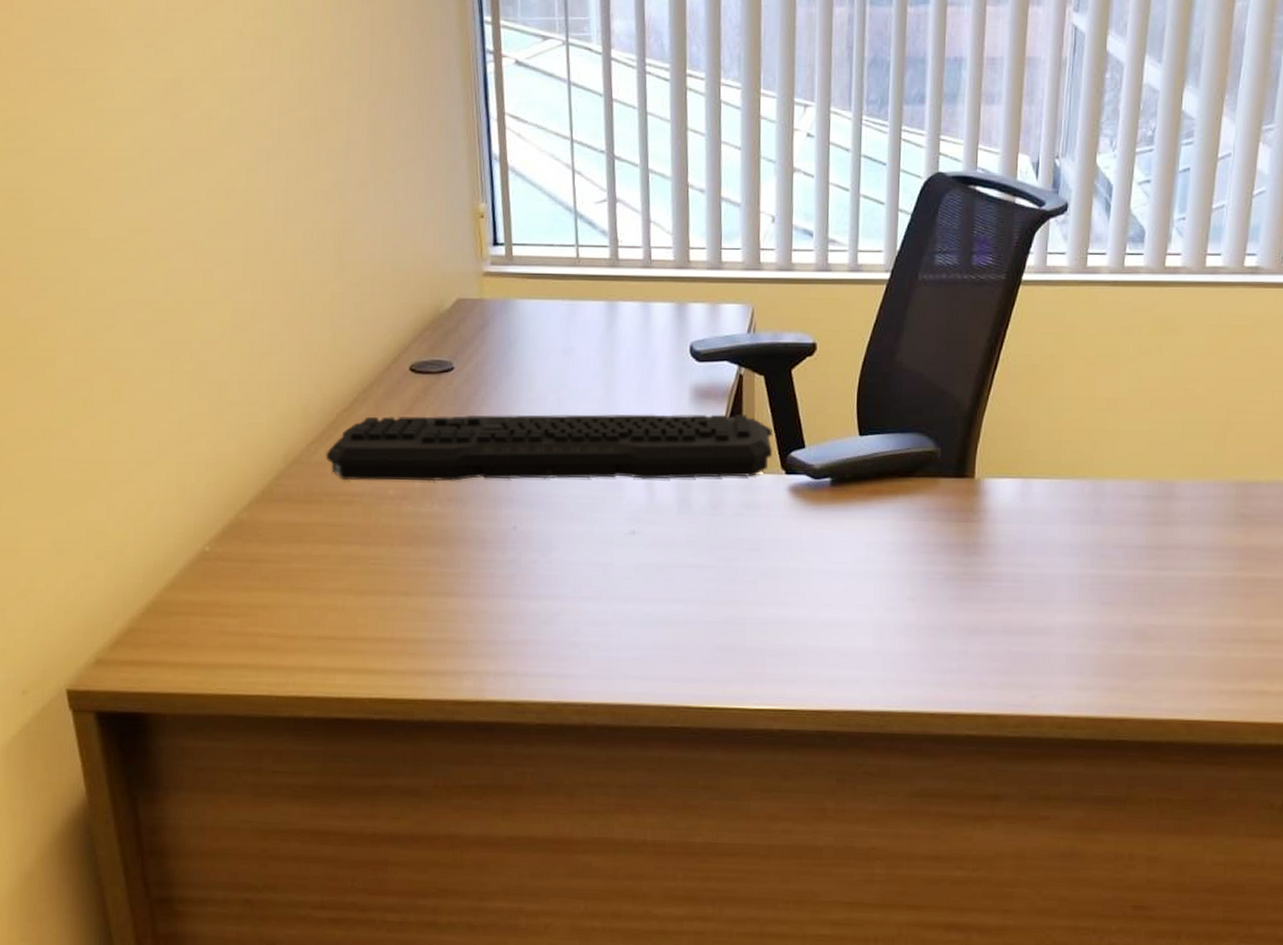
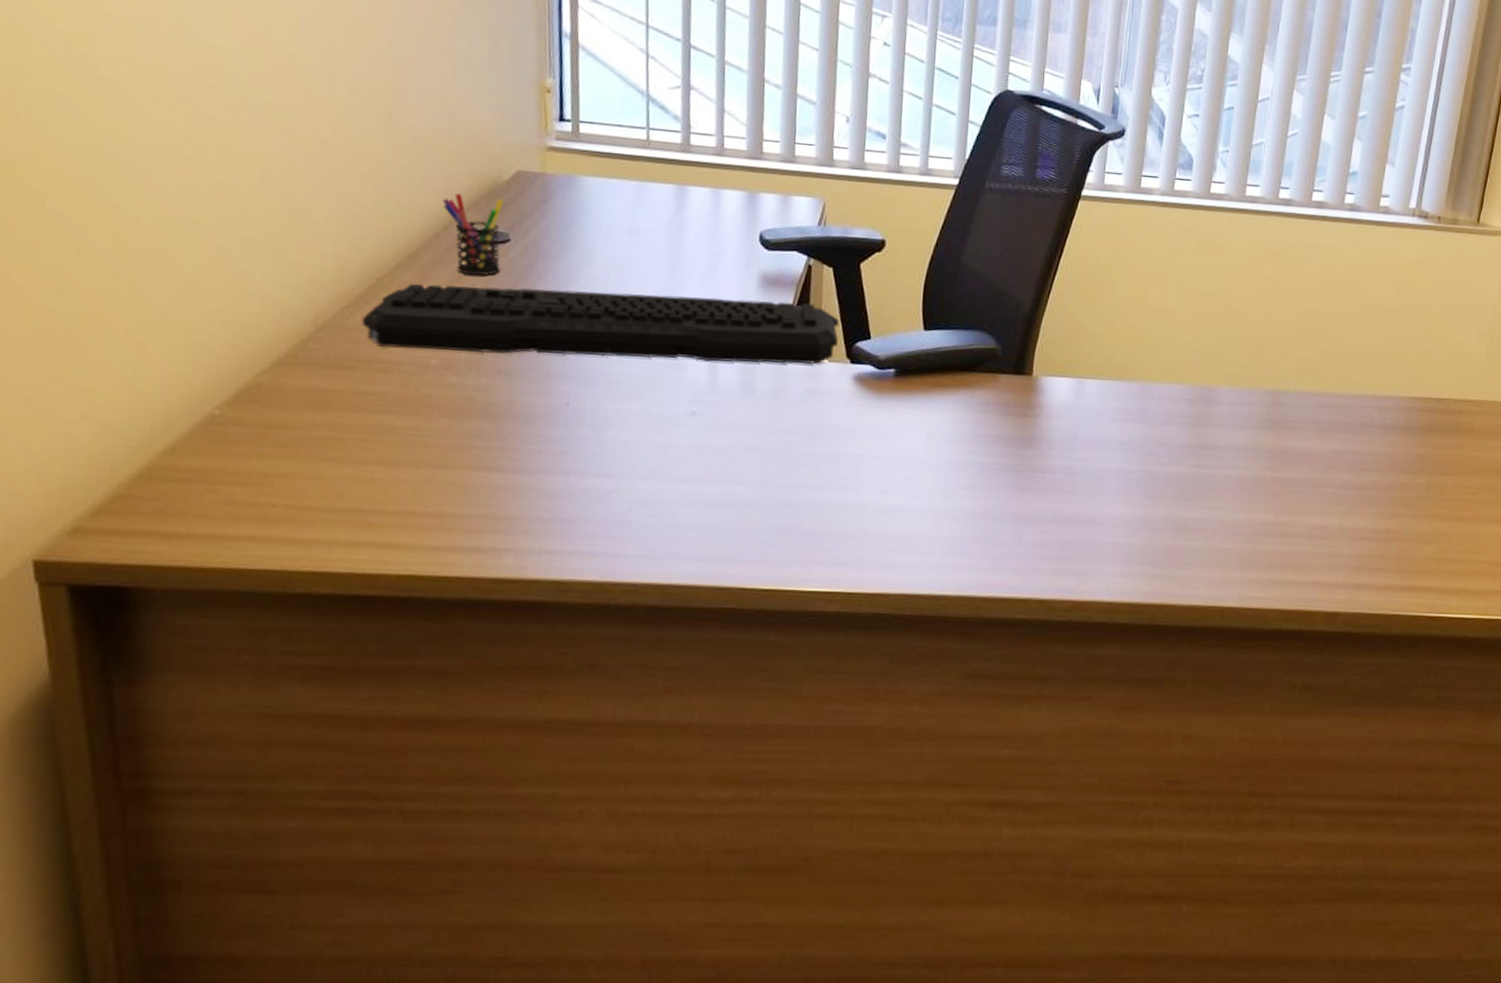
pen holder: none [391,326,447,406] -> present [443,194,504,276]

